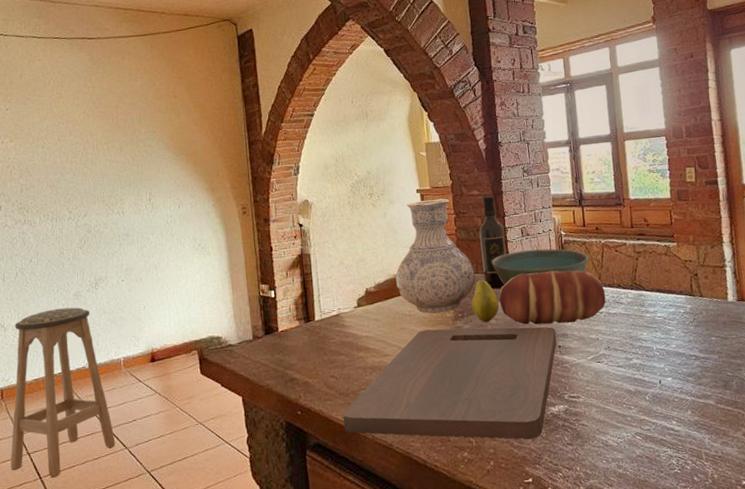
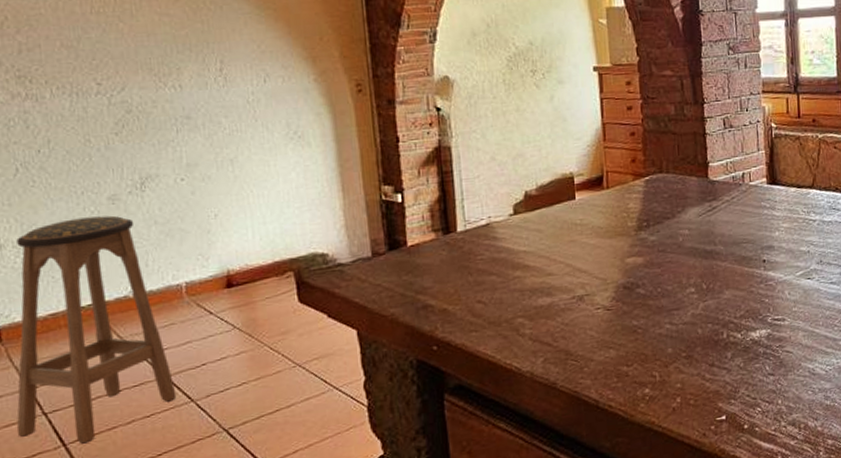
cutting board: present [343,327,557,440] -> none [492,237,761,372]
vase: present [395,198,475,314] -> none [564,79,665,223]
fruit: present [471,277,500,323] -> none [659,178,694,234]
wine bottle: present [479,195,506,289] -> none [671,77,704,193]
bowl: present [492,248,589,285] -> none [686,143,803,187]
bread loaf: present [499,270,606,325] -> none [693,170,821,235]

